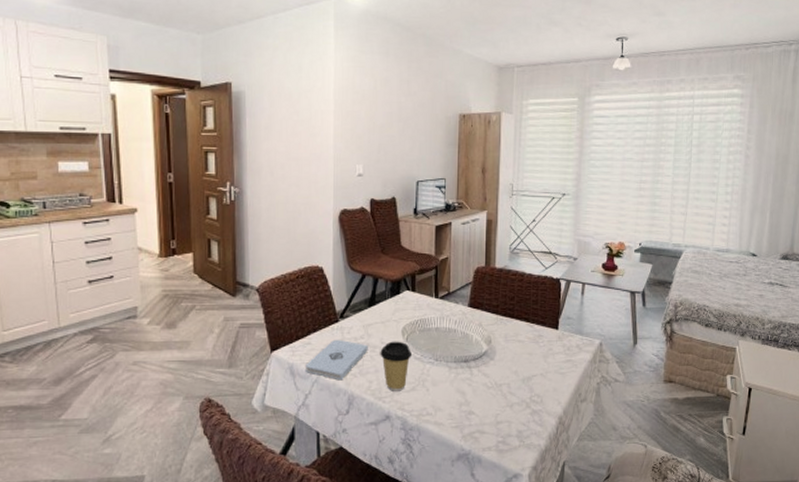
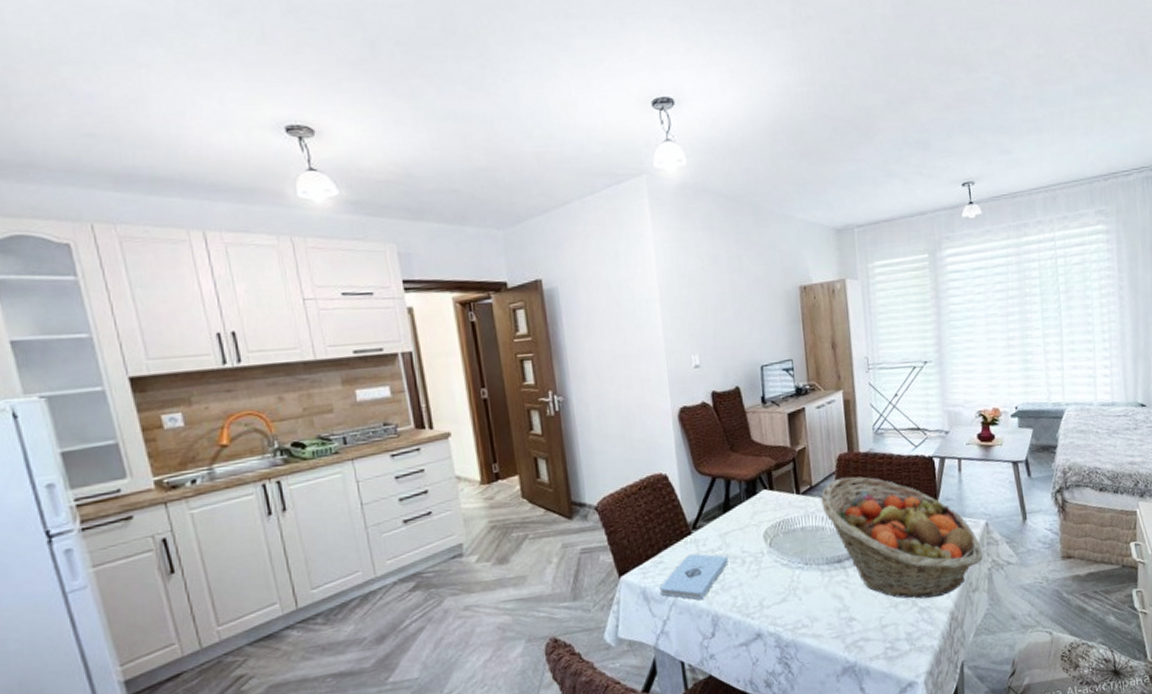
coffee cup: present [380,341,411,391] -> none [742,547,778,606]
fruit basket: none [456,288,593,402] -> present [821,476,983,599]

